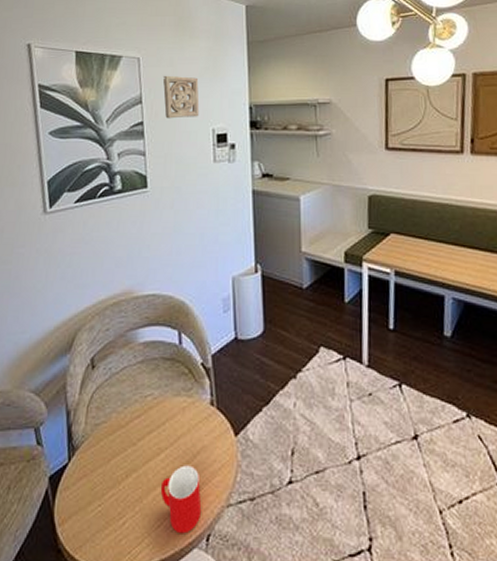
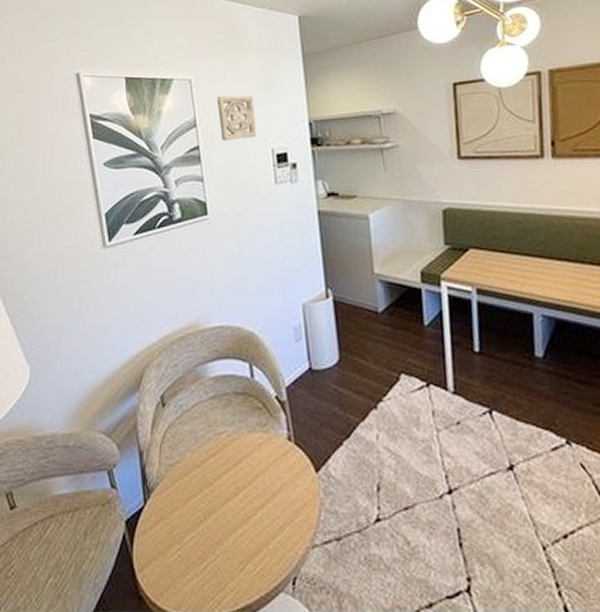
cup: present [160,465,202,534] -> none [240,505,286,578]

